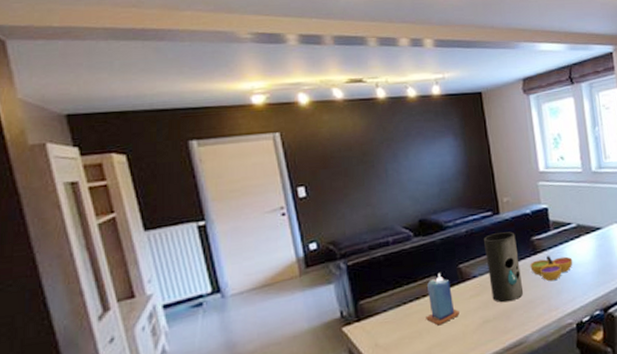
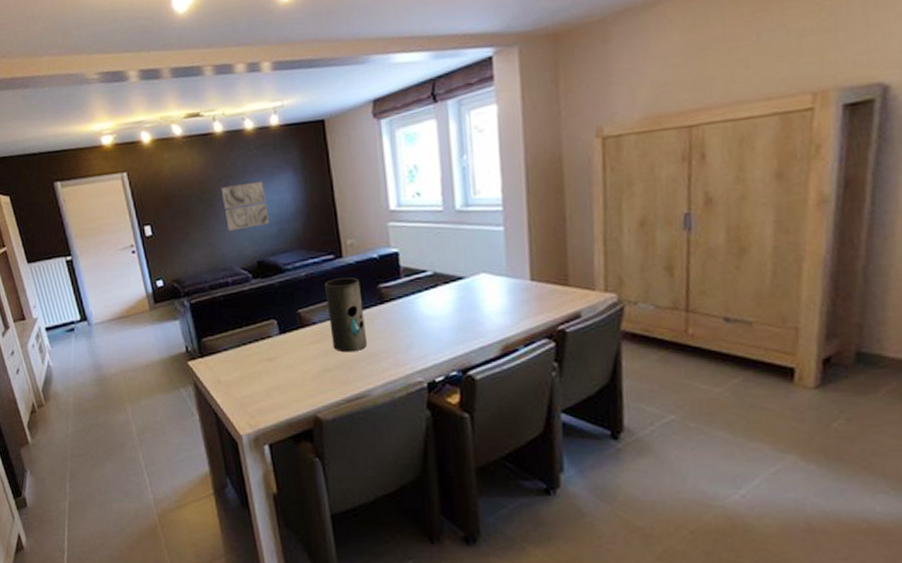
wall art: none [383,144,431,191] -> present [221,181,270,231]
candle: present [426,273,460,326] -> none [265,317,298,369]
decorative bowl: present [530,255,573,282] -> none [375,305,427,334]

